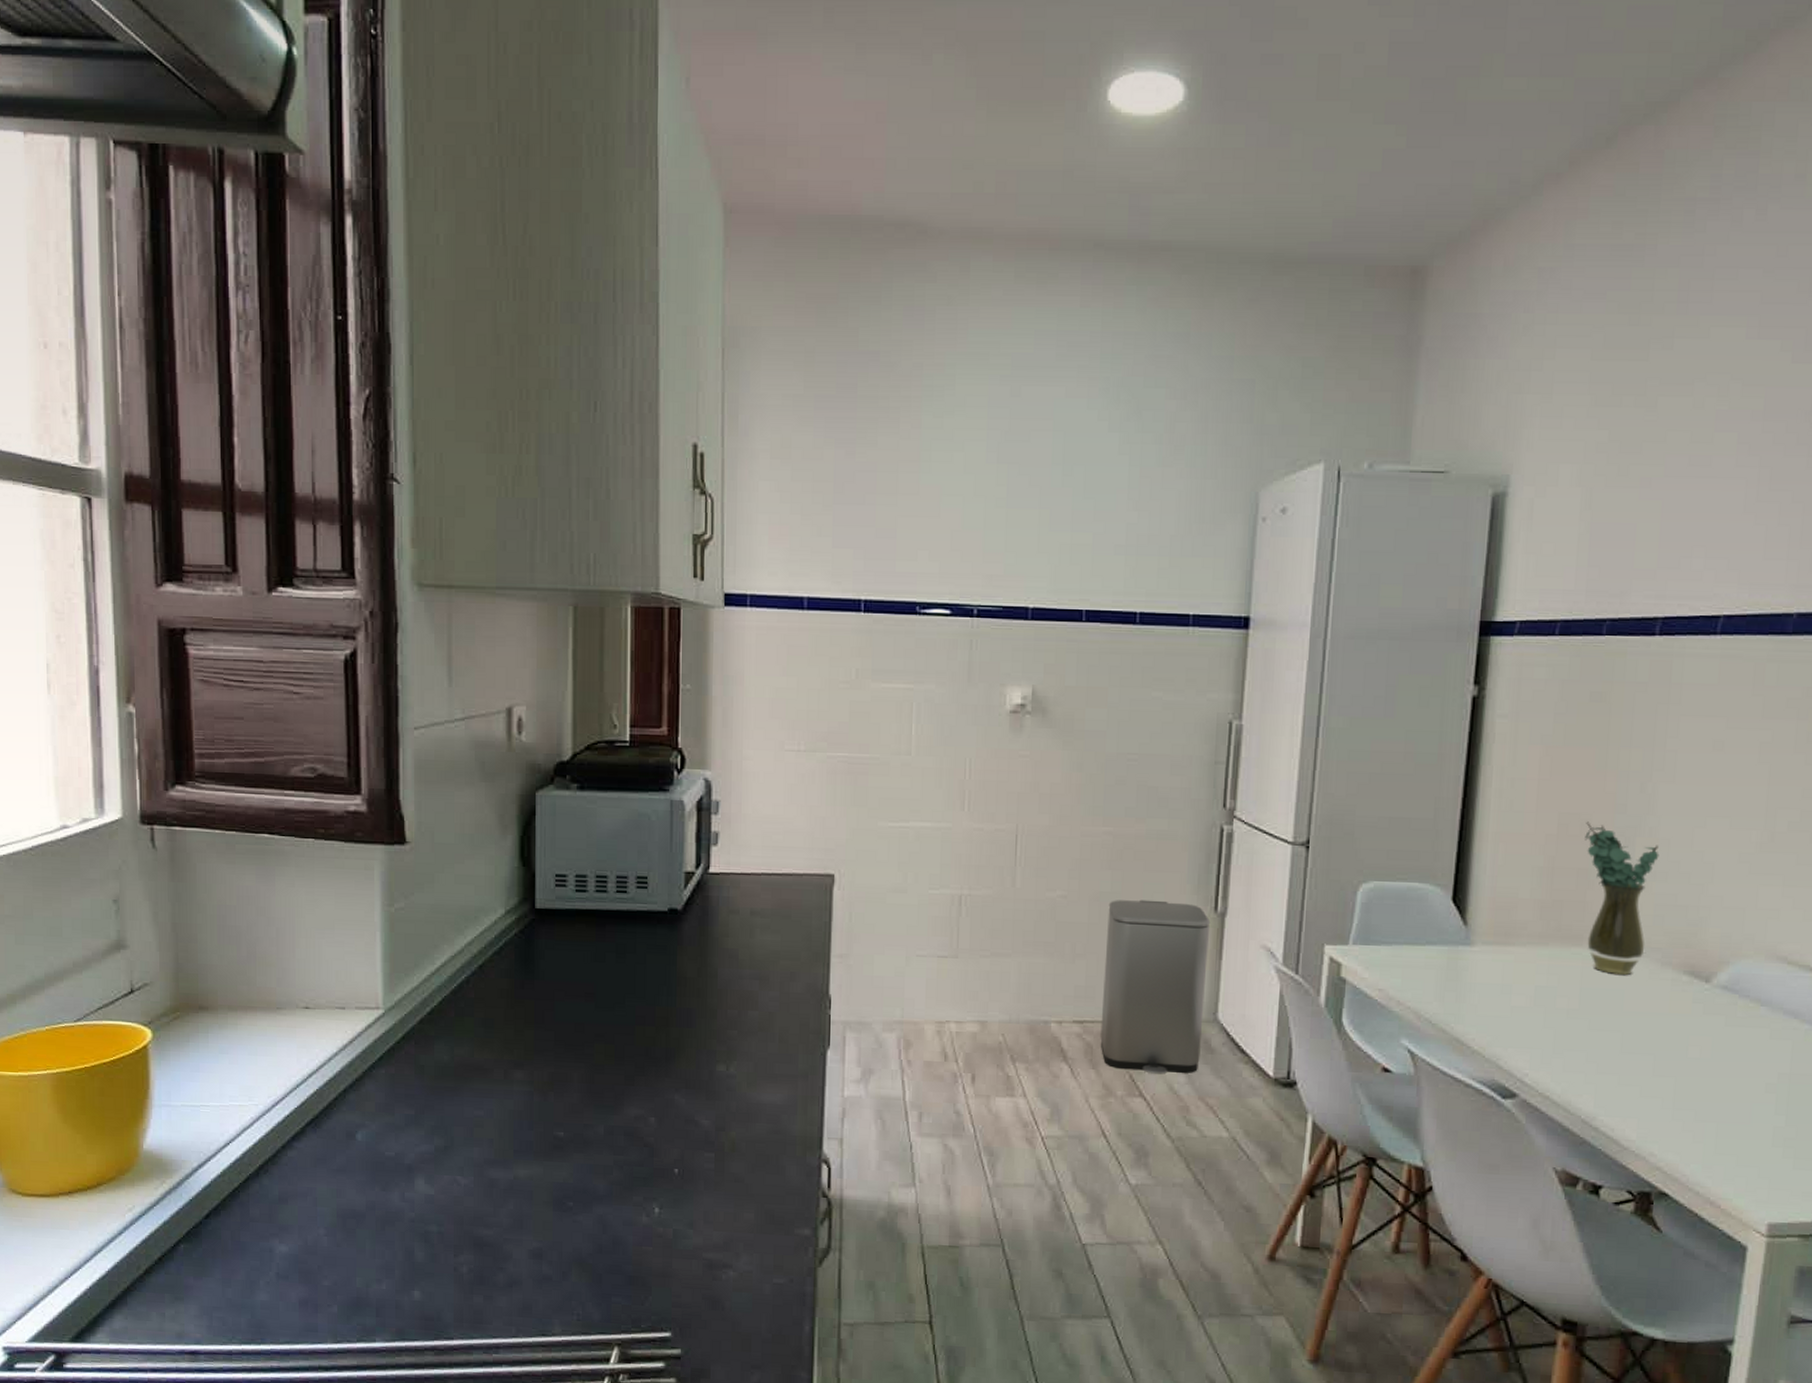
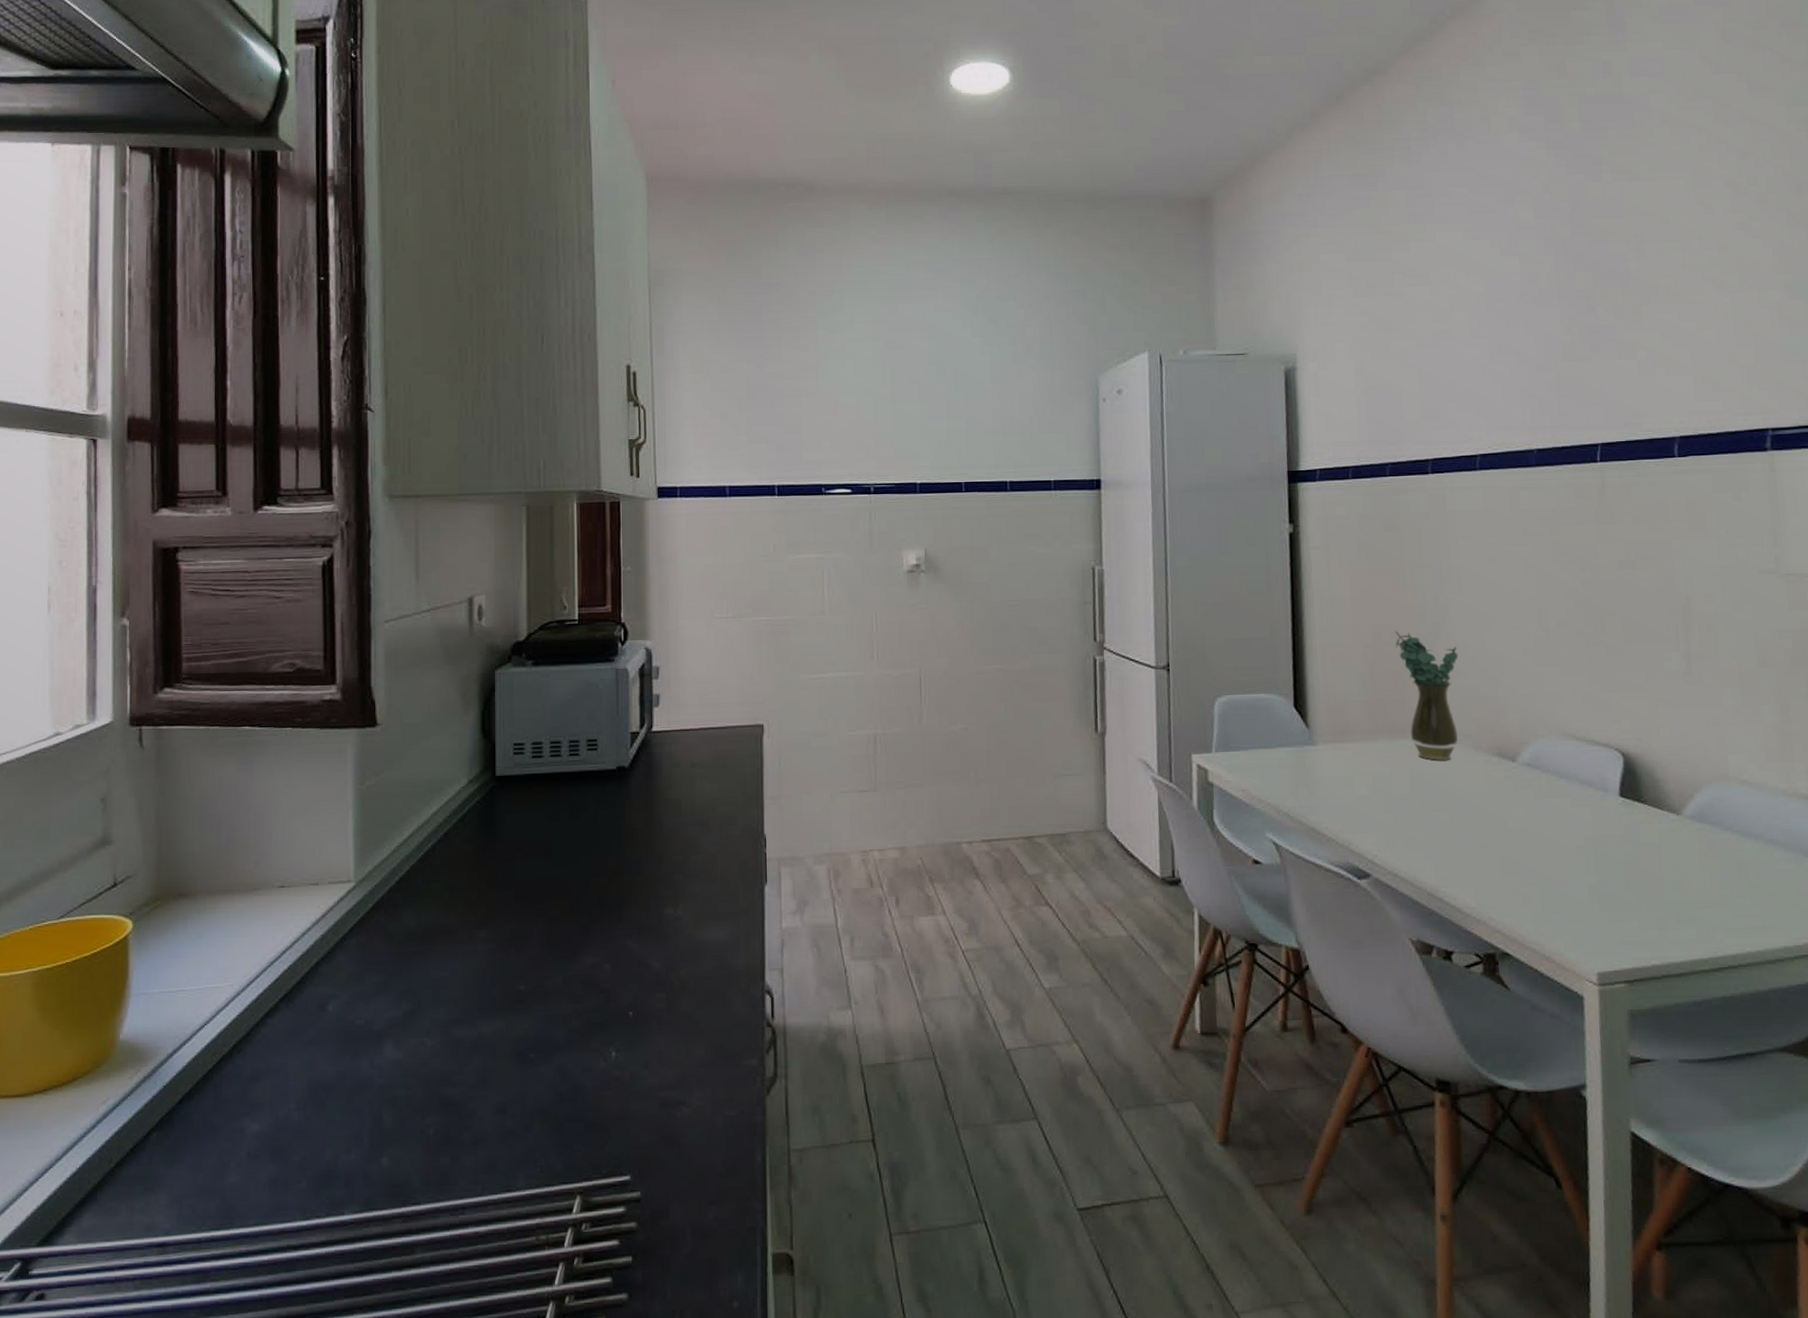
pedal bin: present [1100,899,1211,1074] -> none [1004,726,1095,883]

